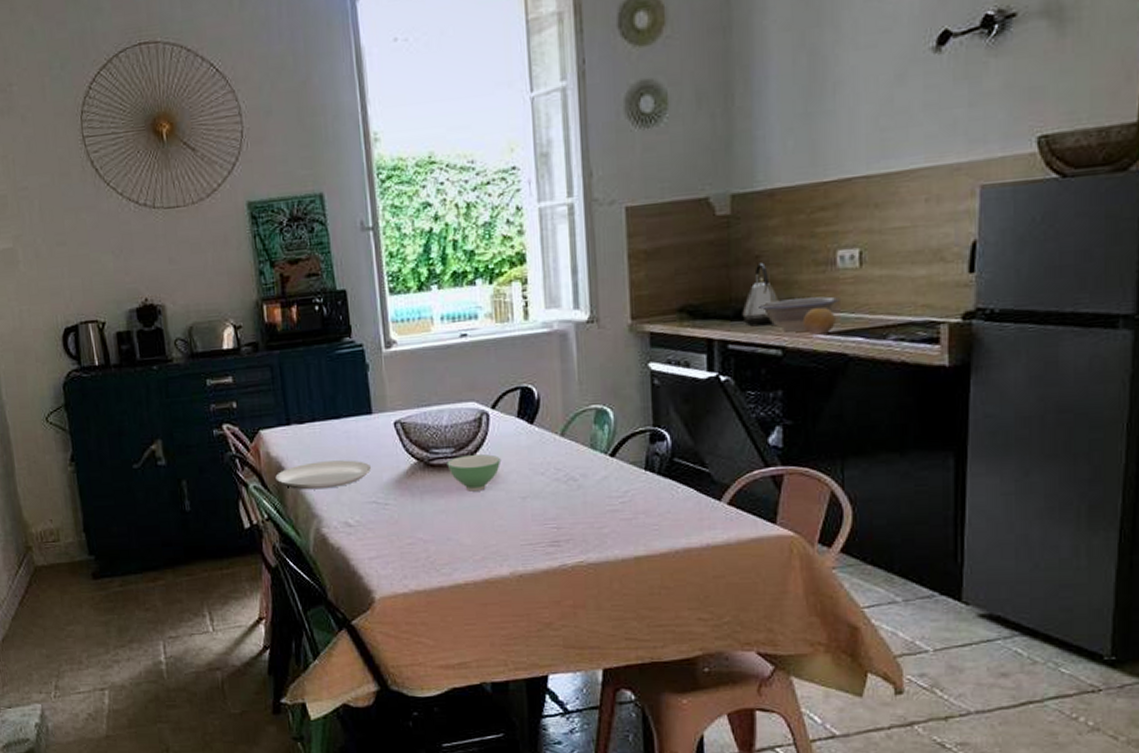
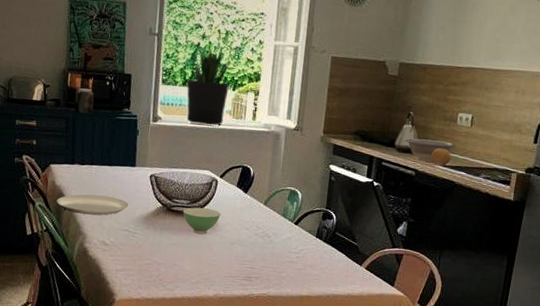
jar: none [276,320,305,356] -> present [74,88,95,114]
planter: none [423,228,484,341] -> present [186,43,231,126]

